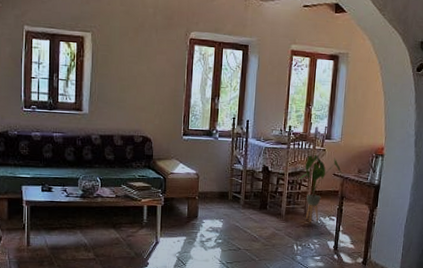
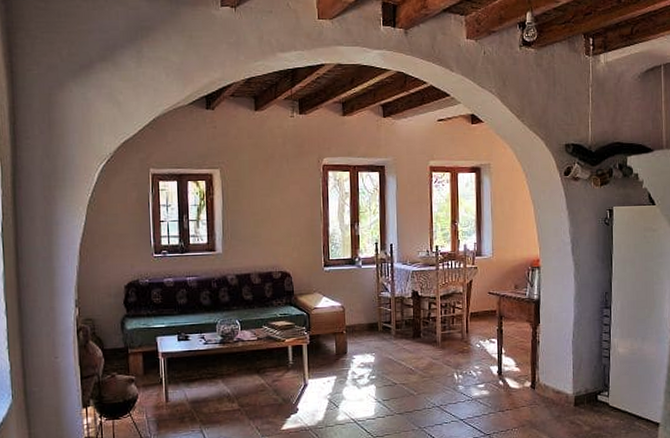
house plant: present [299,154,342,222] -> none [452,273,498,347]

